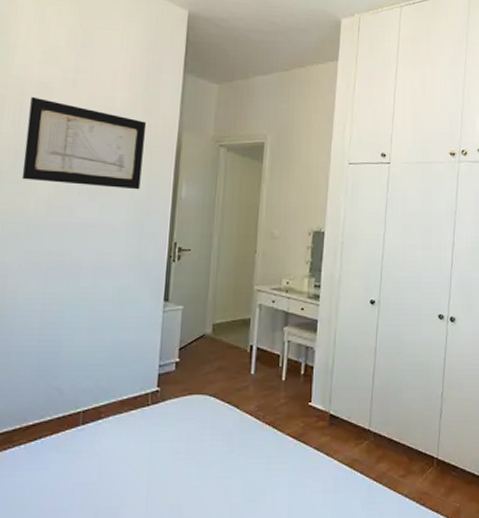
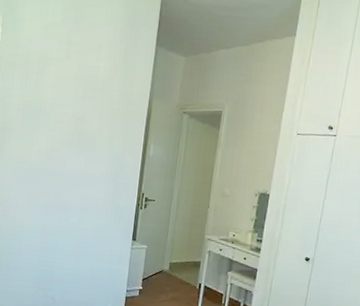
wall art: present [21,96,147,190] -> none [27,65,124,148]

